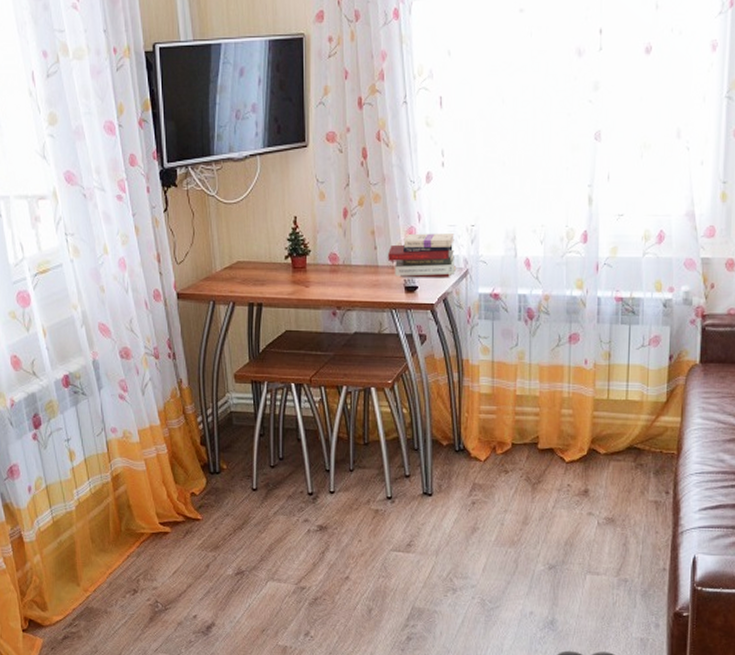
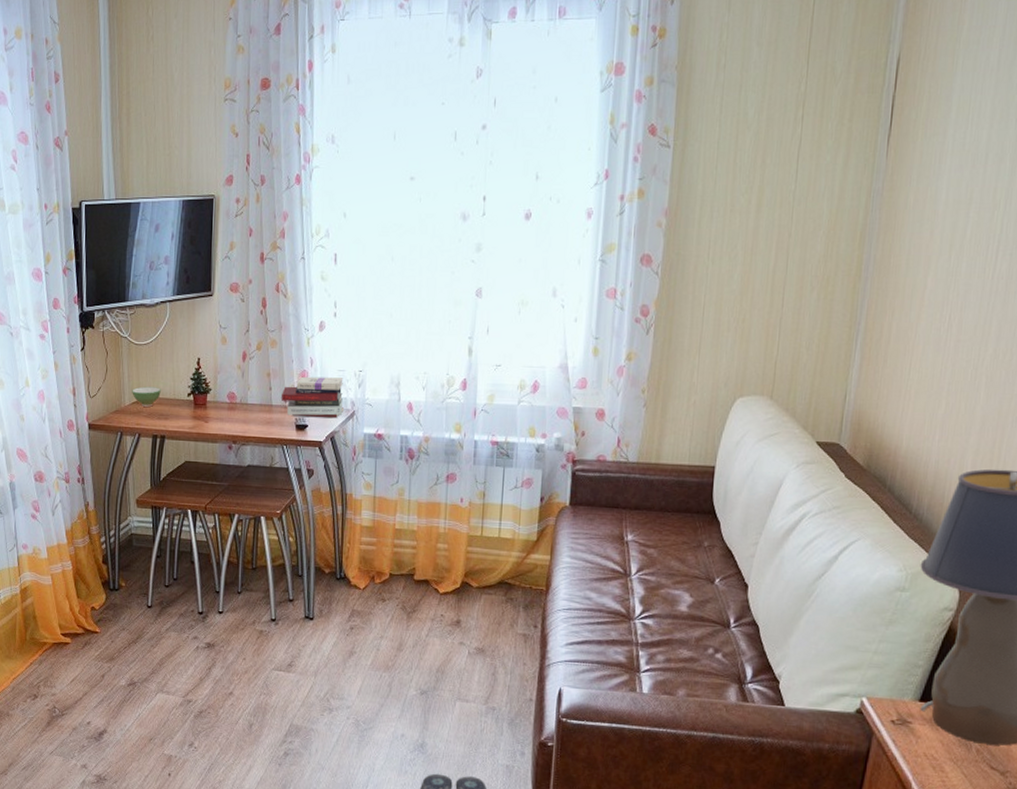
bowl: none [223,250,256,272] -> present [132,386,162,407]

